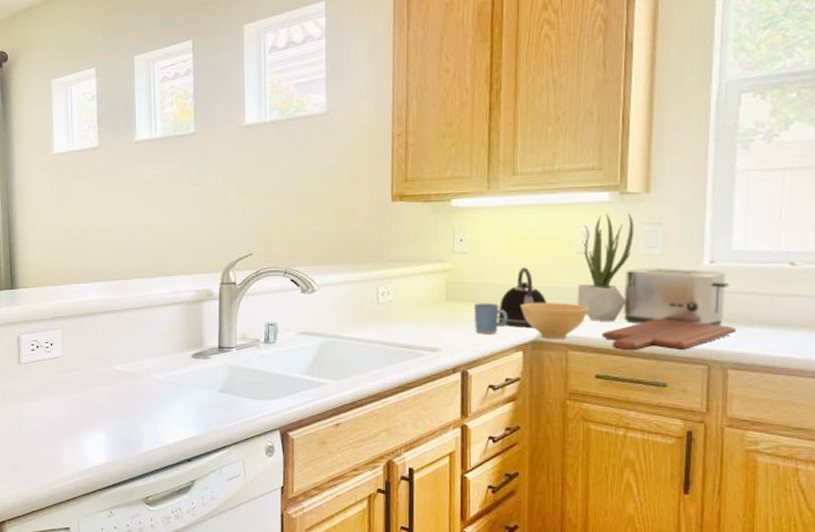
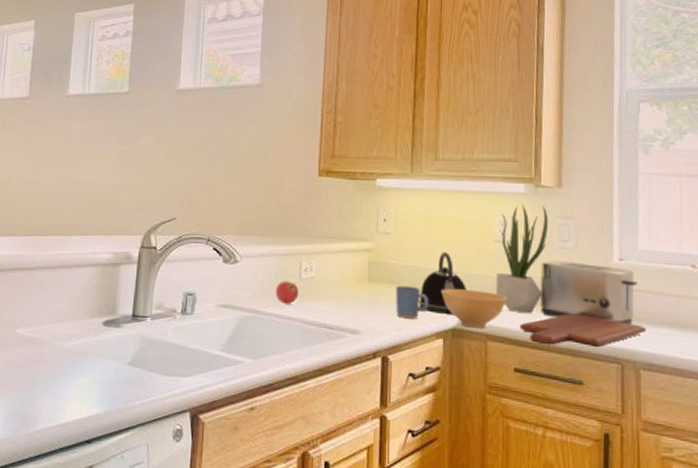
fruit: none [353,306,377,329] -> present [275,281,299,305]

